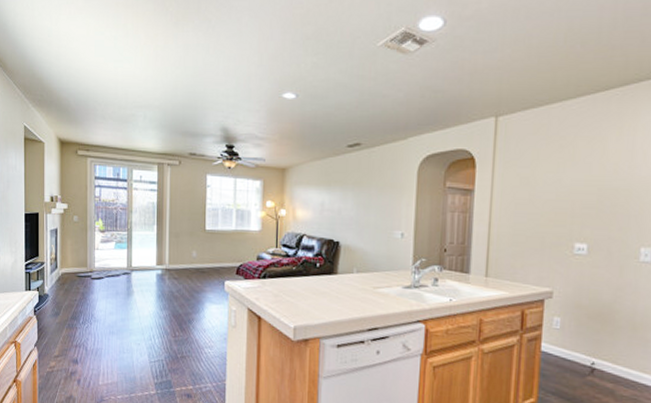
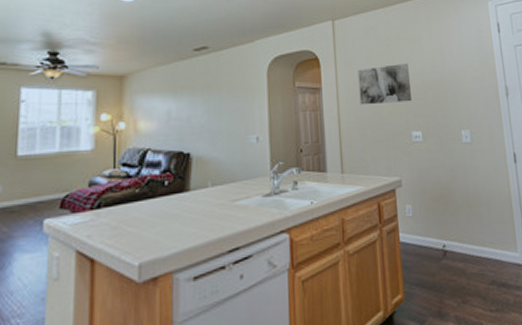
wall art: none [516,166,584,211] -> present [358,63,413,105]

